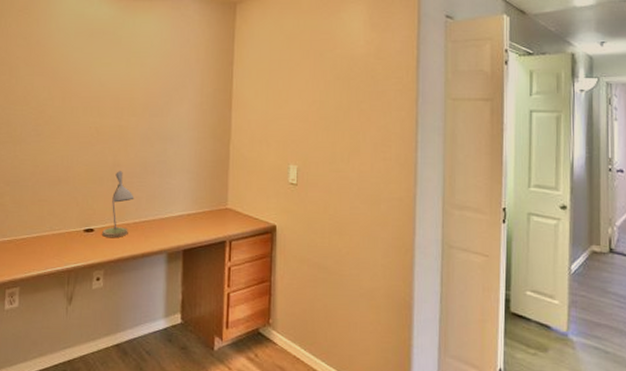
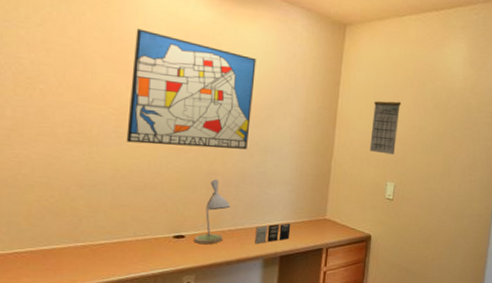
wall art: none [43,33,153,140] -> present [126,28,257,150]
book: none [158,214,193,237] -> present [255,223,291,244]
calendar: none [268,74,299,134] -> present [369,99,402,155]

